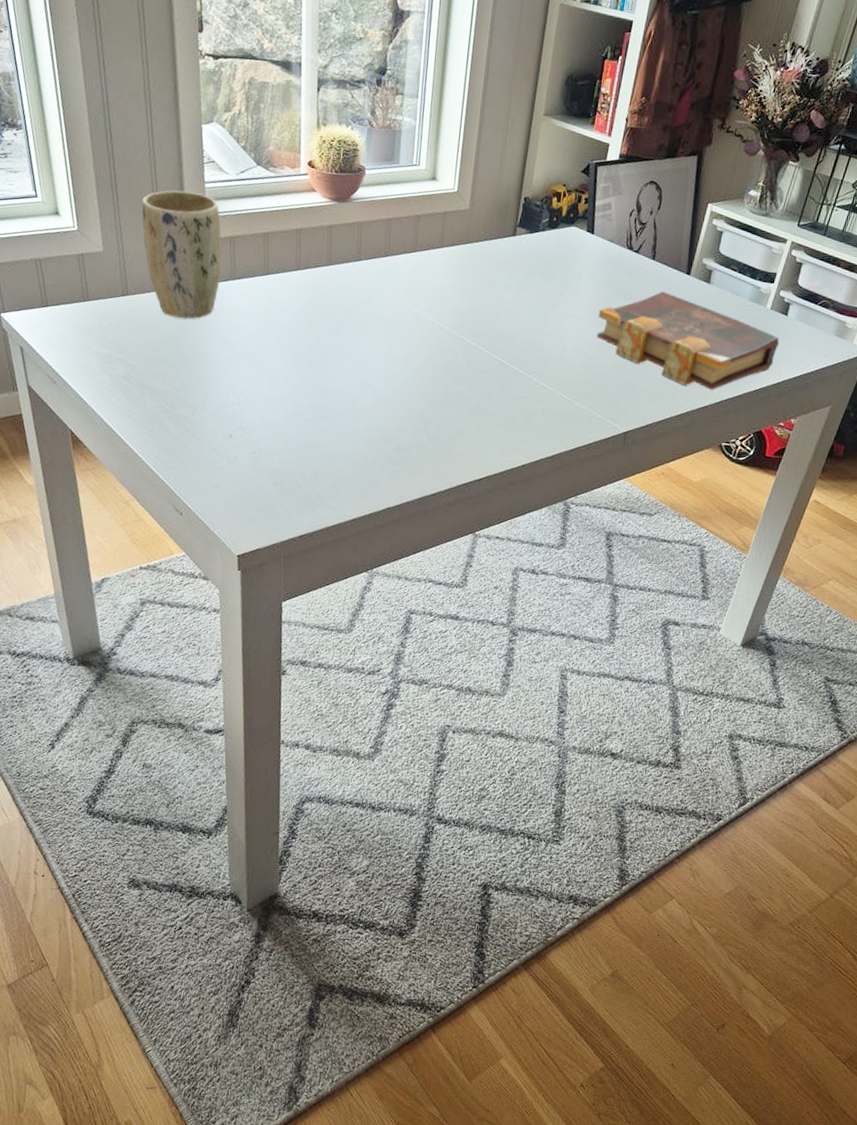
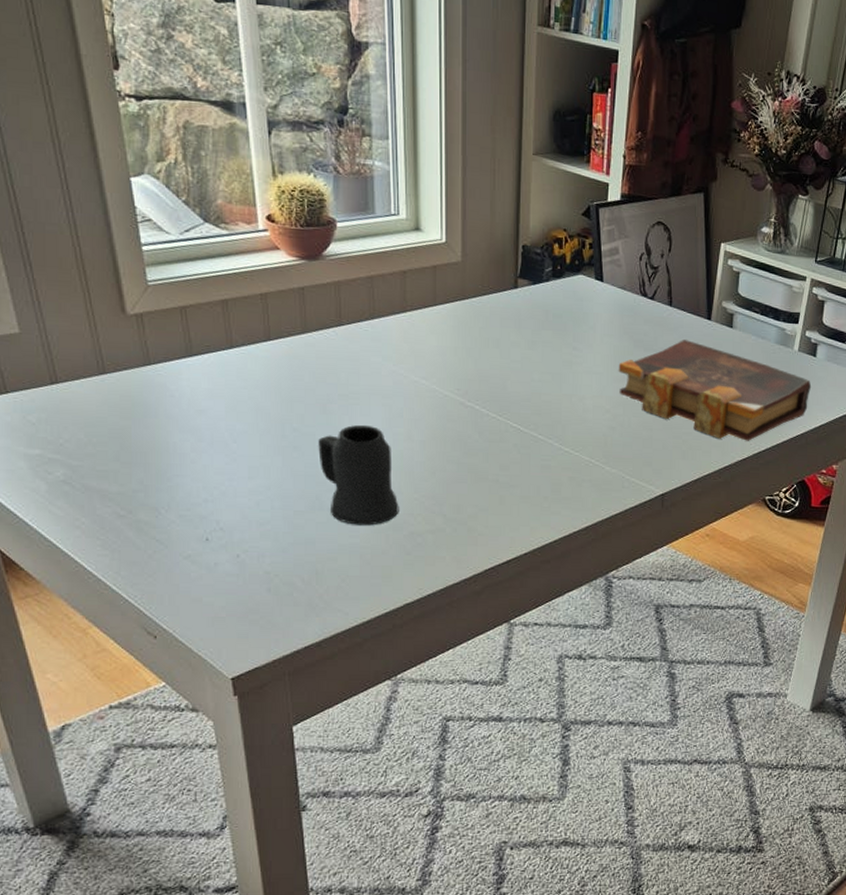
plant pot: present [141,190,222,319] -> none [64,255,174,406]
mug: none [329,348,391,437] -> present [318,424,399,526]

